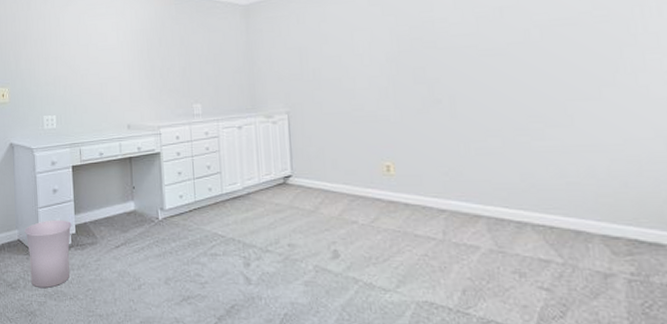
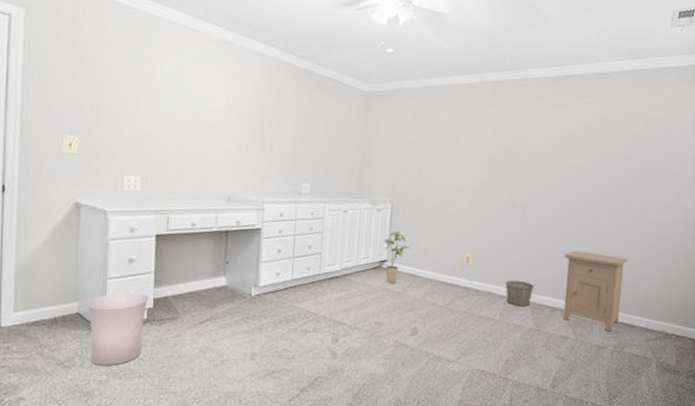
house plant: none [285,143,316,200] -> present [383,231,410,283]
basket: none [444,189,486,222] -> present [505,280,535,307]
nightstand: none [521,147,631,253] -> present [563,250,628,332]

